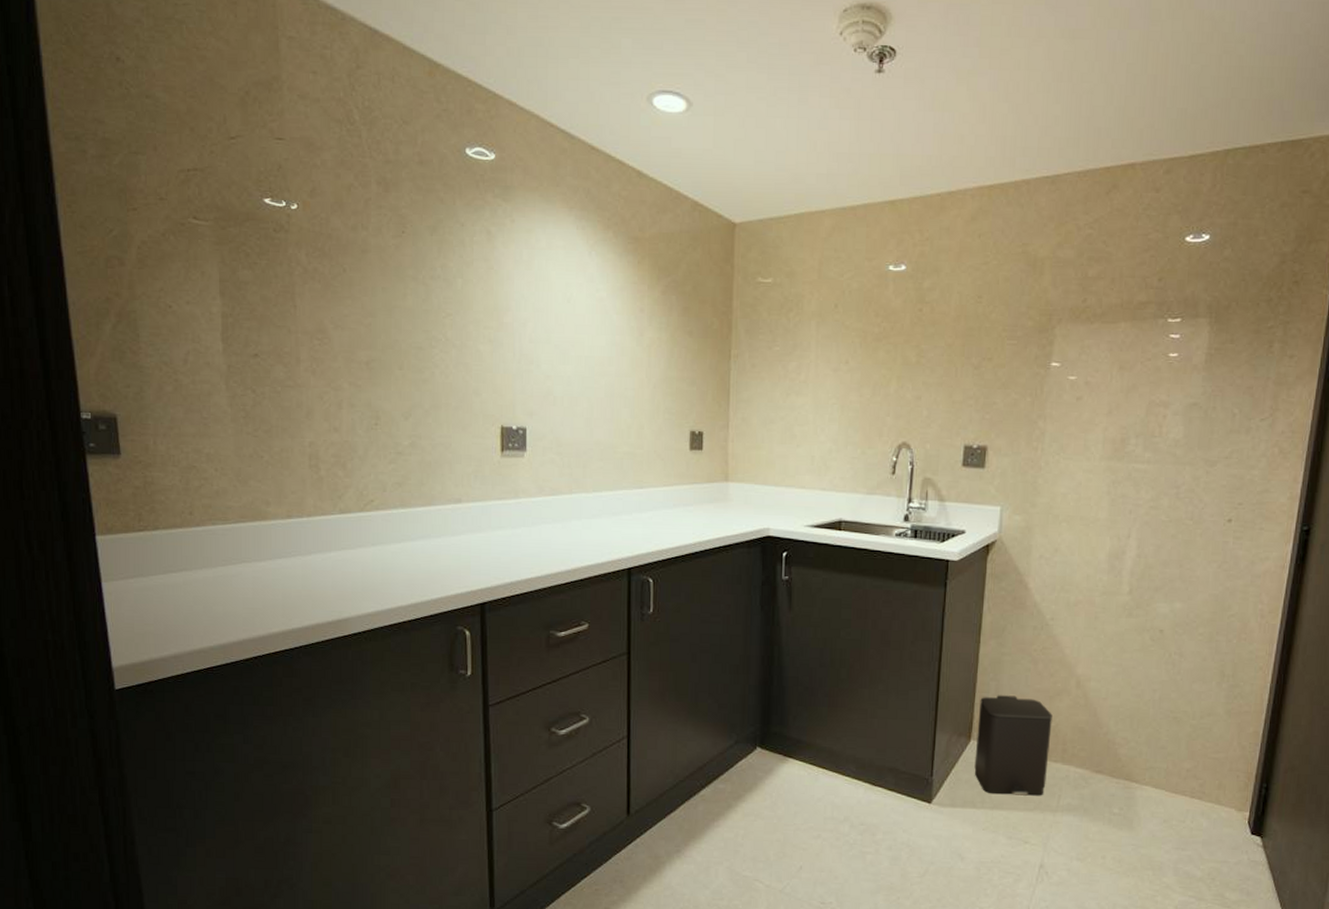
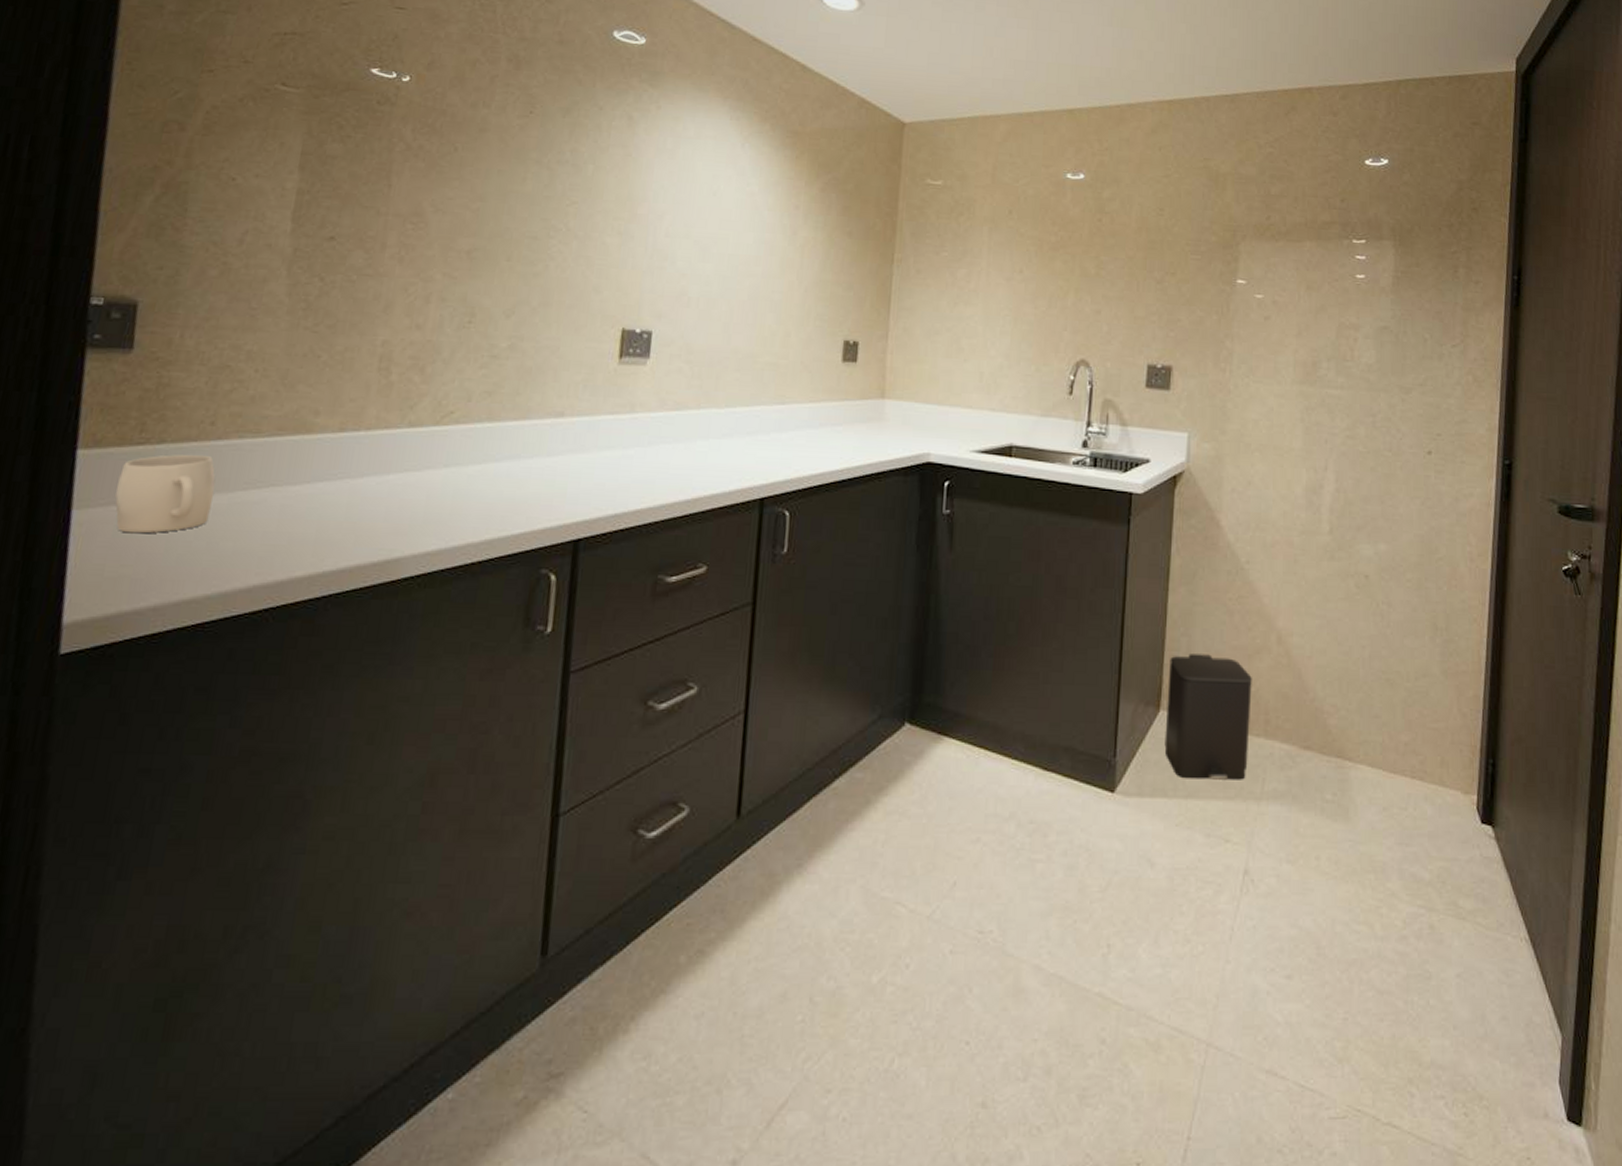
mug: none [130,538,201,600] -> present [115,454,216,534]

